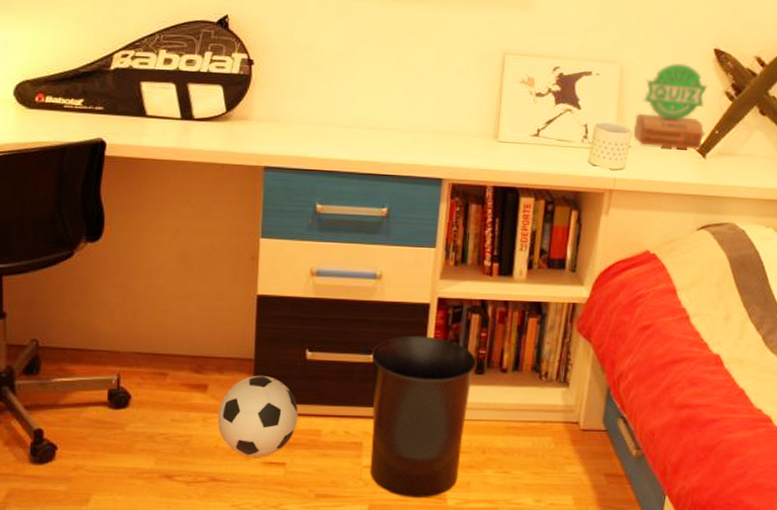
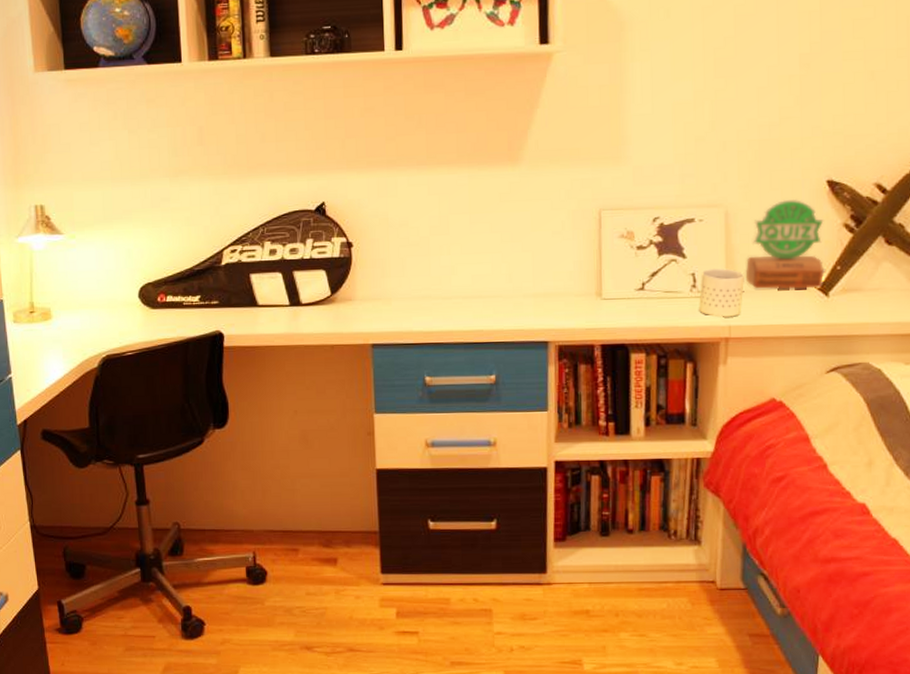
soccer ball: present [217,375,299,457] -> none [349,547,427,627]
waste bin: present [370,335,477,499] -> none [493,500,601,664]

